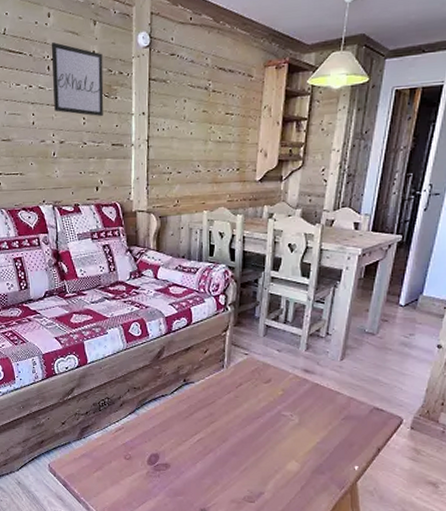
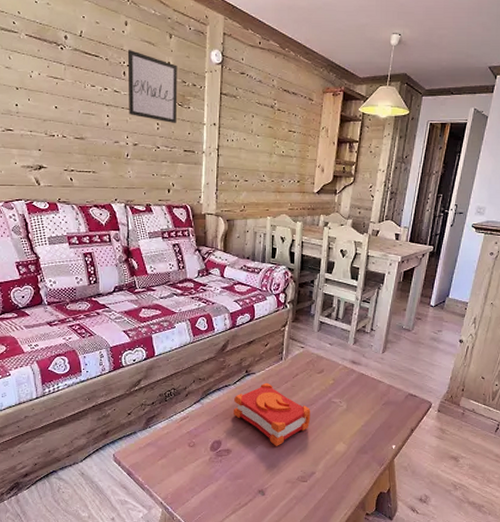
notebook: none [171,392,257,462] -> present [233,382,311,446]

